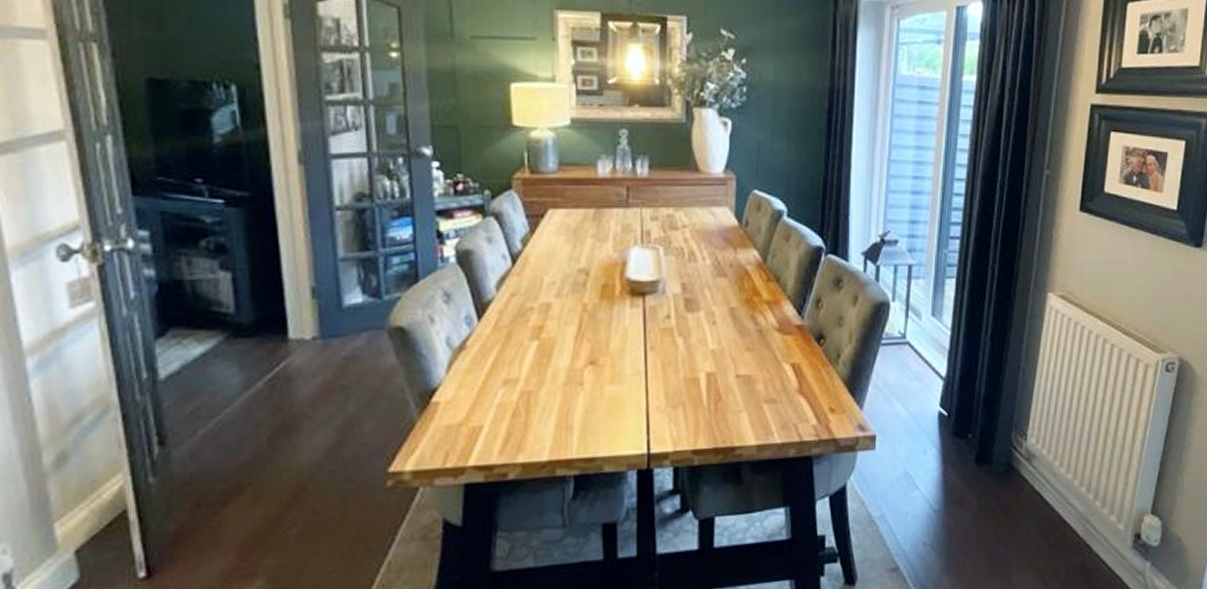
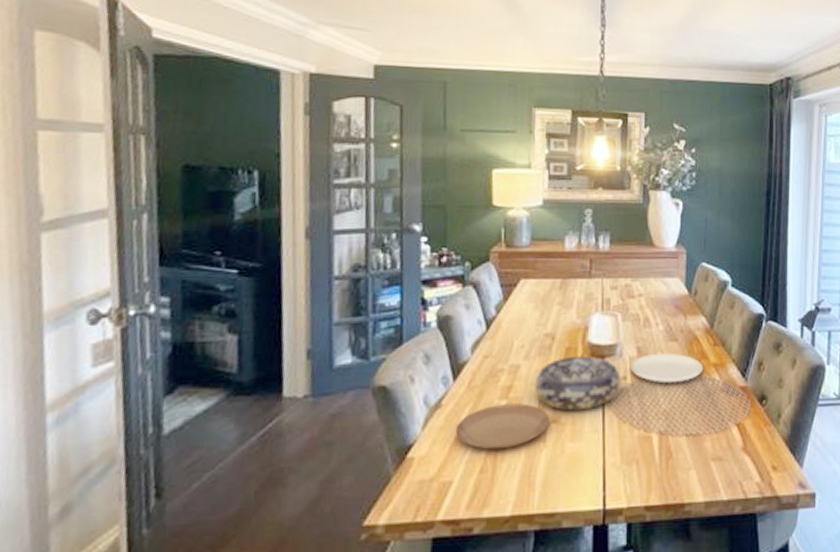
plate: none [482,344,586,393] -> present [455,403,550,450]
decorative bowl: none [567,293,664,352] -> present [533,355,621,411]
place mat: none [653,314,809,378] -> present [610,375,752,436]
plate: none [675,289,756,322] -> present [631,353,704,383]

